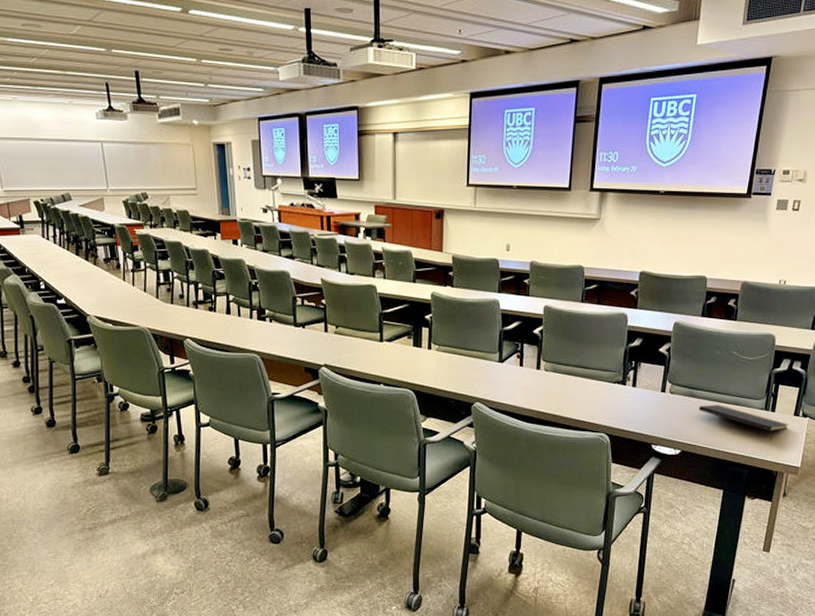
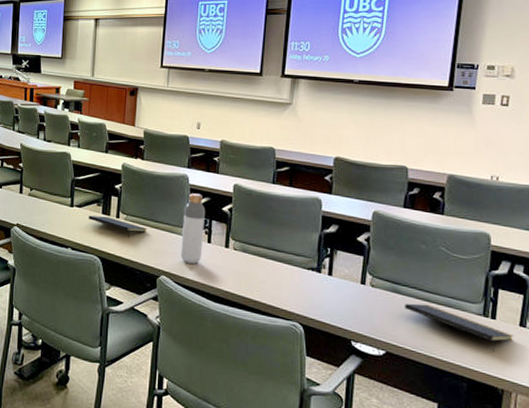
notepad: none [399,349,460,368] -> present [88,215,147,238]
bottle: none [493,318,517,388] -> present [180,193,206,264]

